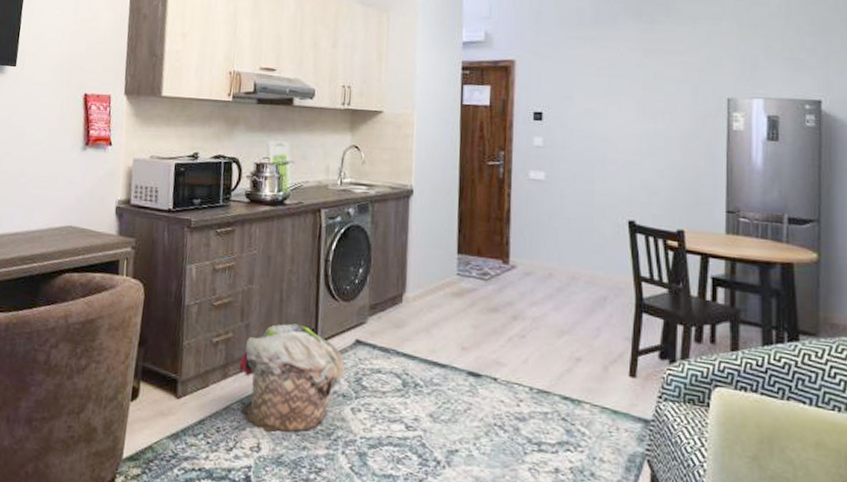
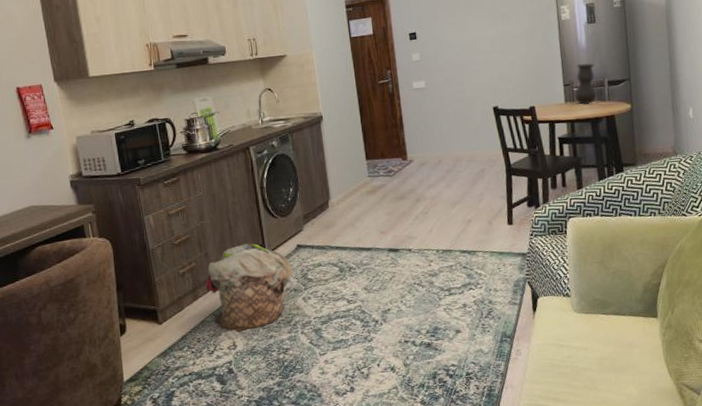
vase: none [739,189,772,242] -> present [574,63,597,105]

